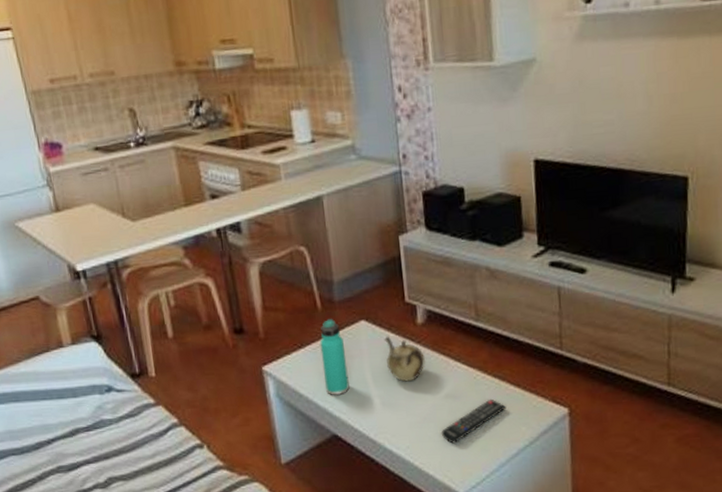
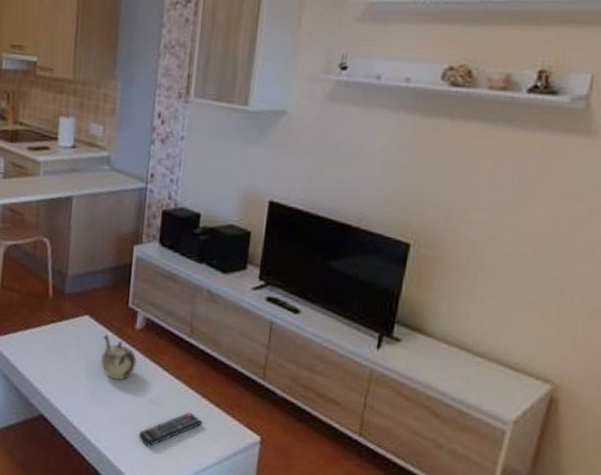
thermos bottle: present [320,318,350,395] -> none [42,307,66,379]

